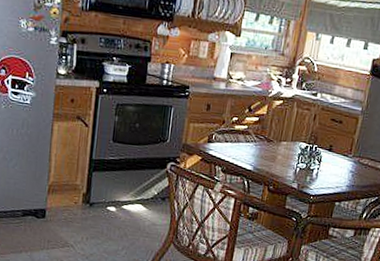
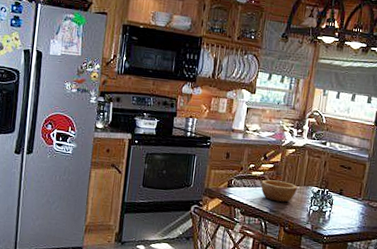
bowl: none [244,134,284,160] -> present [261,179,297,203]

